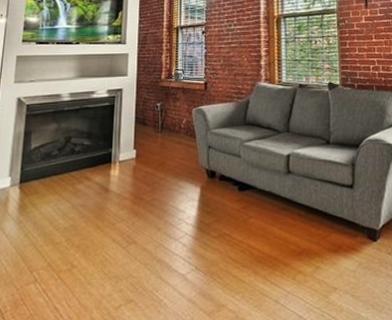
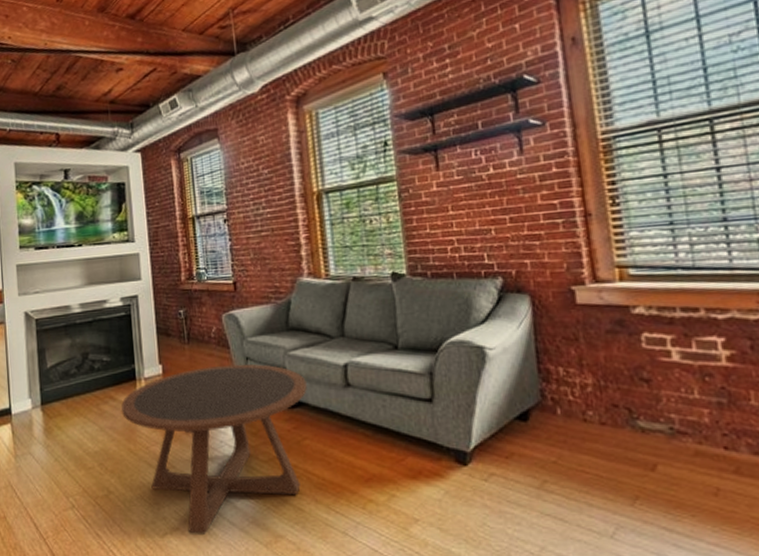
coffee table: none [95,151,256,305] -> present [121,364,307,534]

